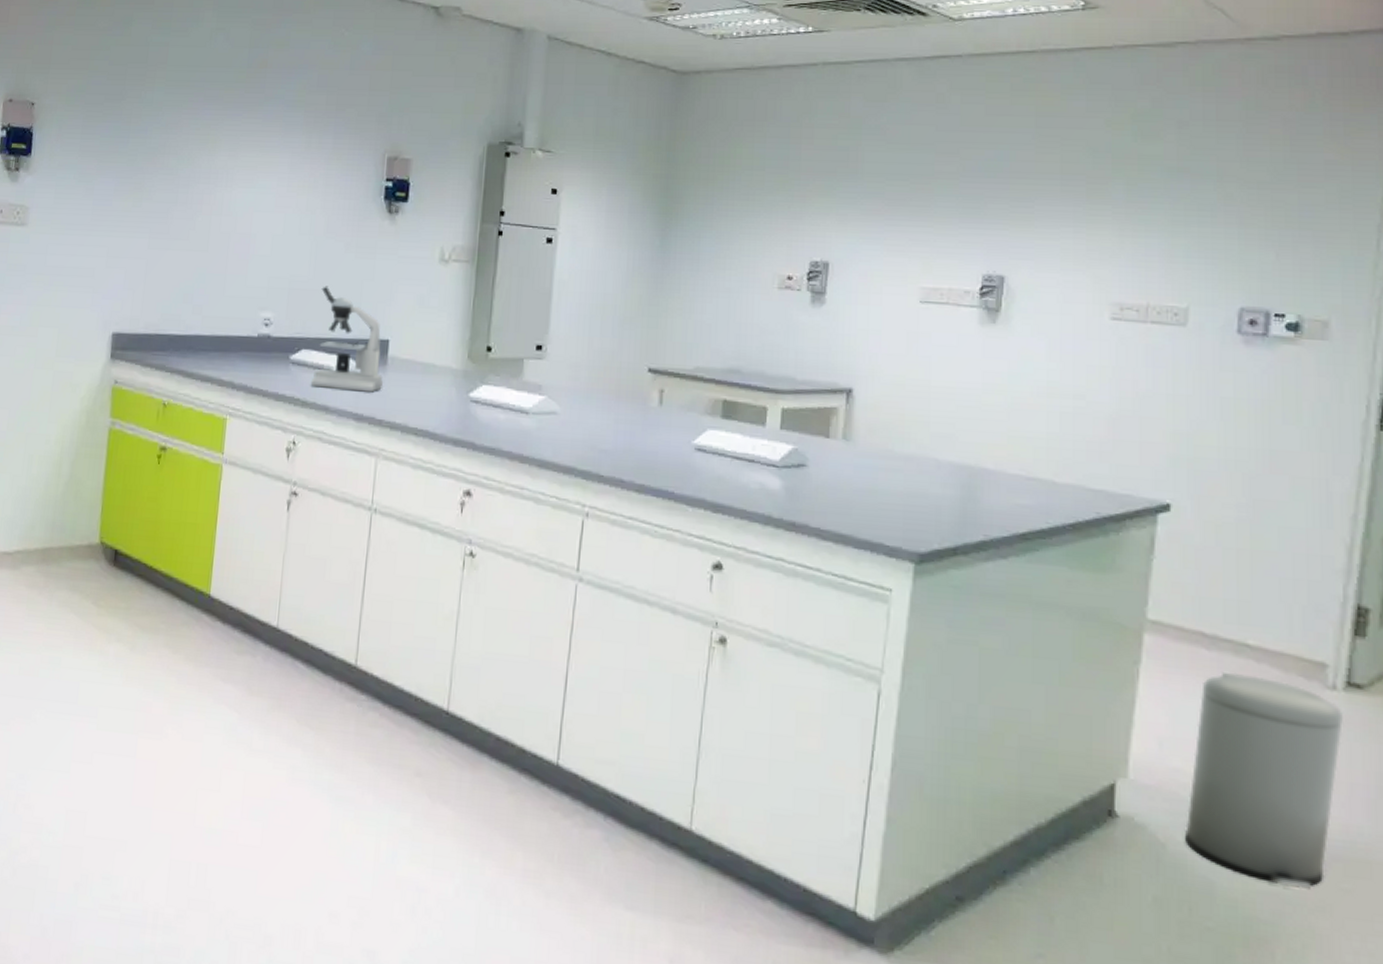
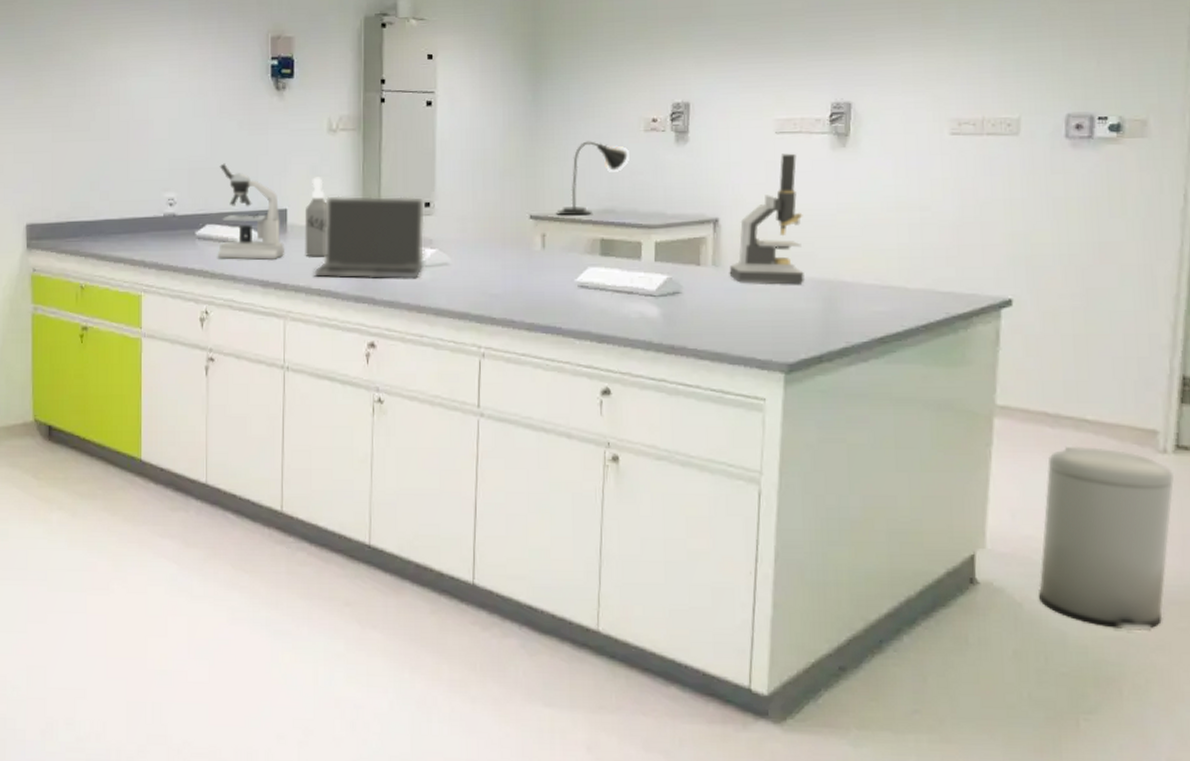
spray bottle: none [404,308,433,396] -> present [304,177,328,258]
laptop: none [412,330,537,425] -> present [314,195,426,280]
desk lamp: none [676,294,759,374] -> present [555,141,628,216]
microscope: none [860,325,945,468] -> present [729,153,804,285]

